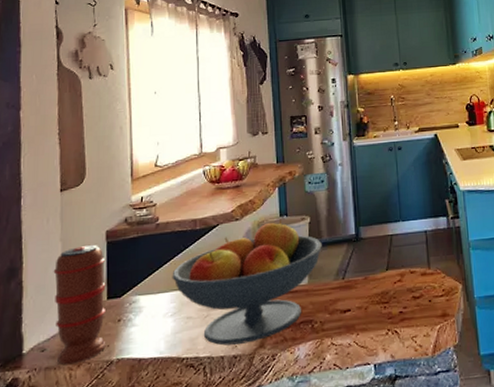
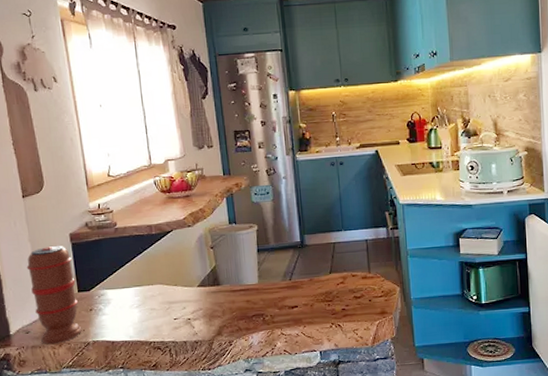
fruit bowl: present [172,218,322,346] -> none [133,226,270,333]

